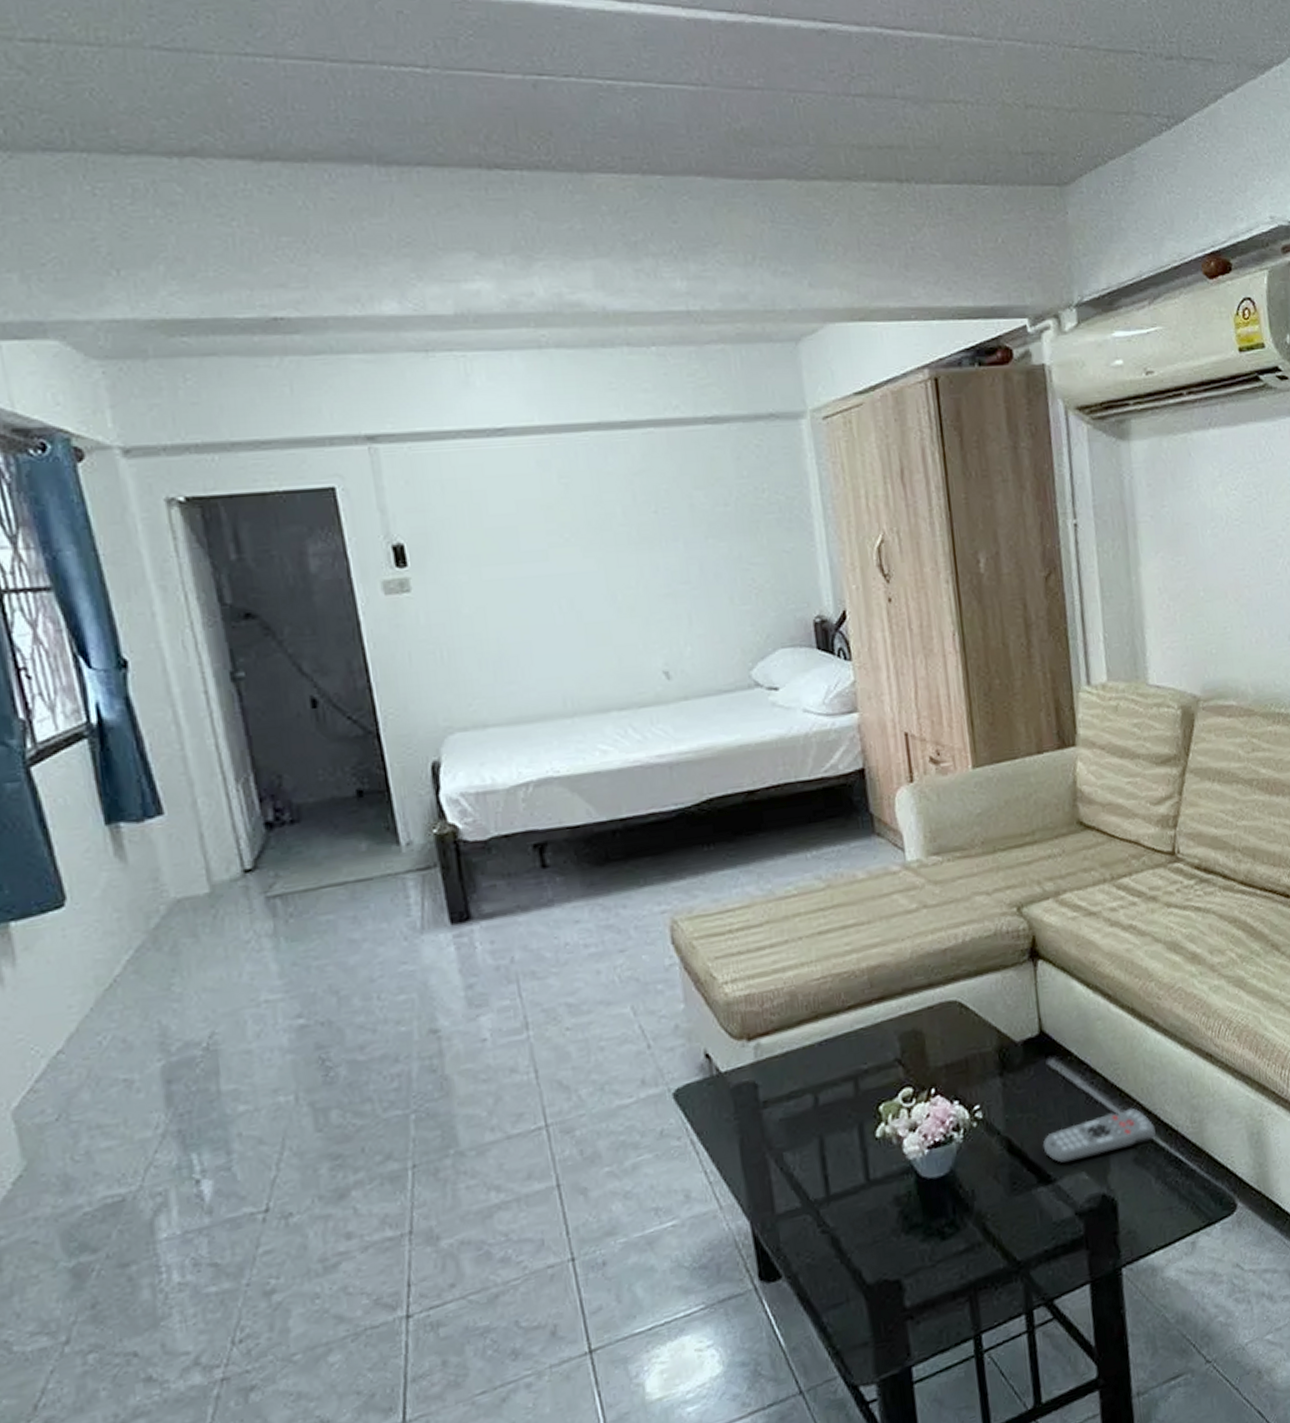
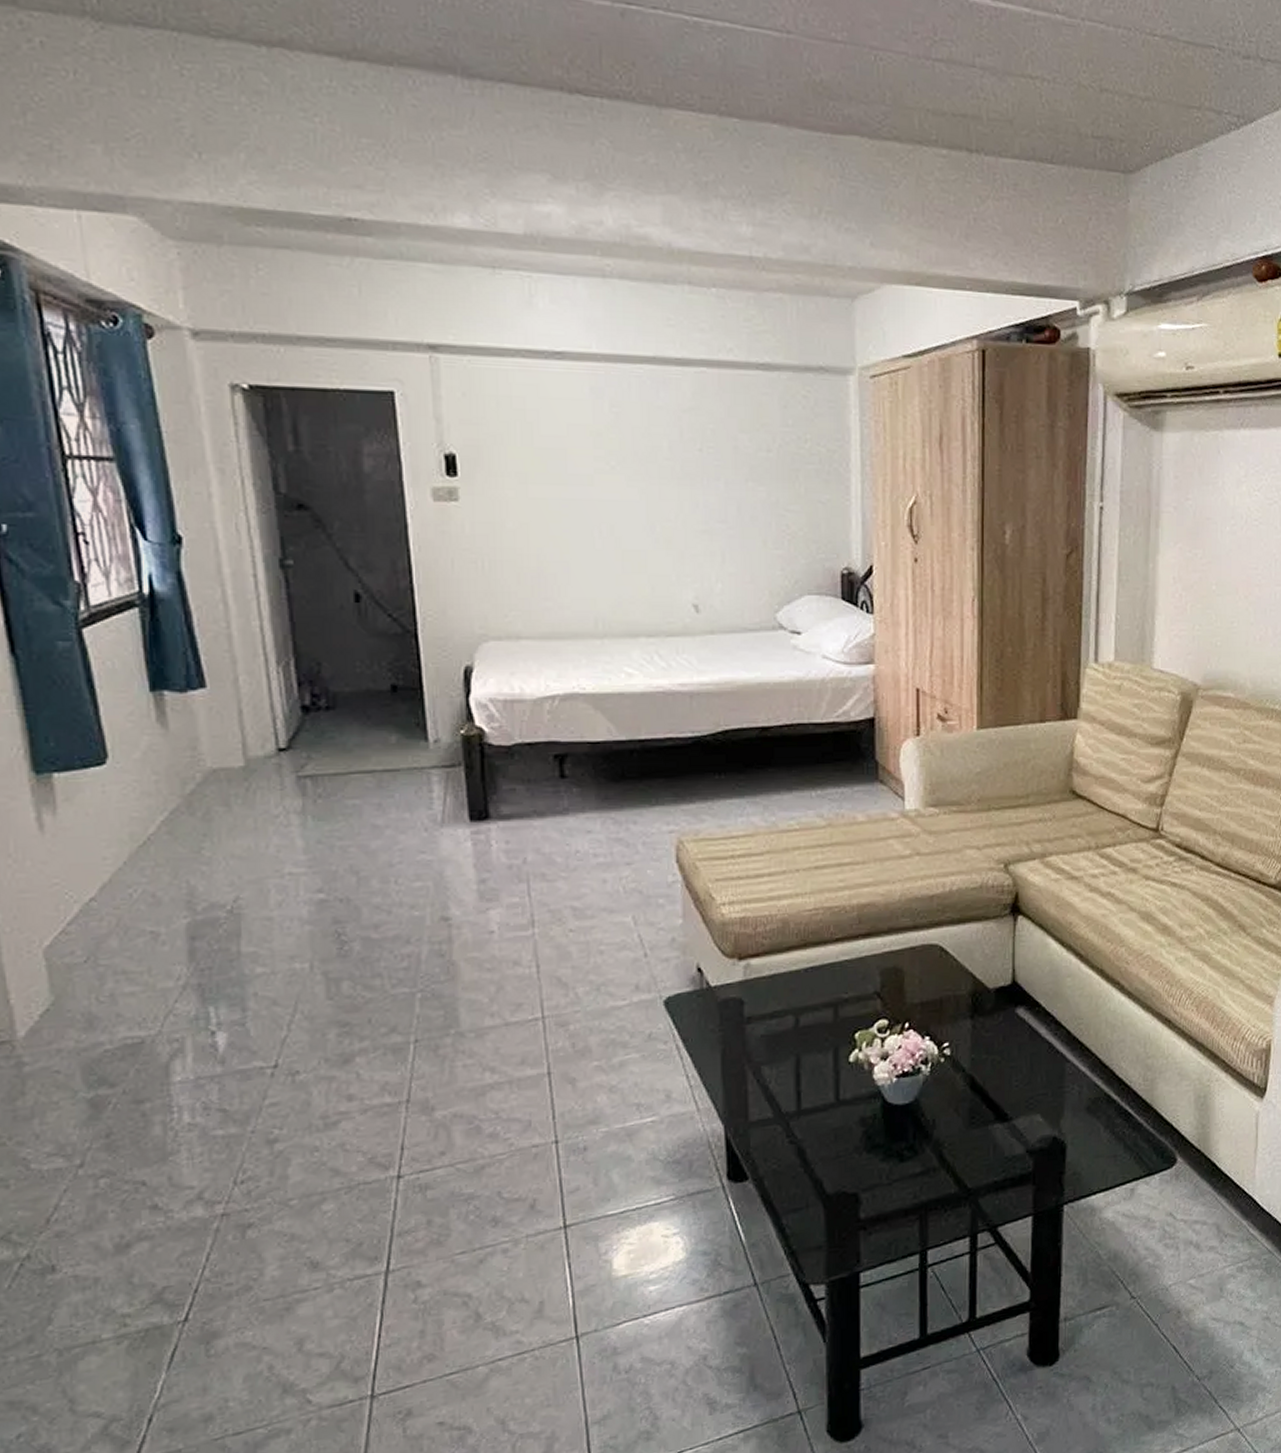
remote control: present [1042,1107,1156,1164] -> none [1003,1060,1109,1105]

